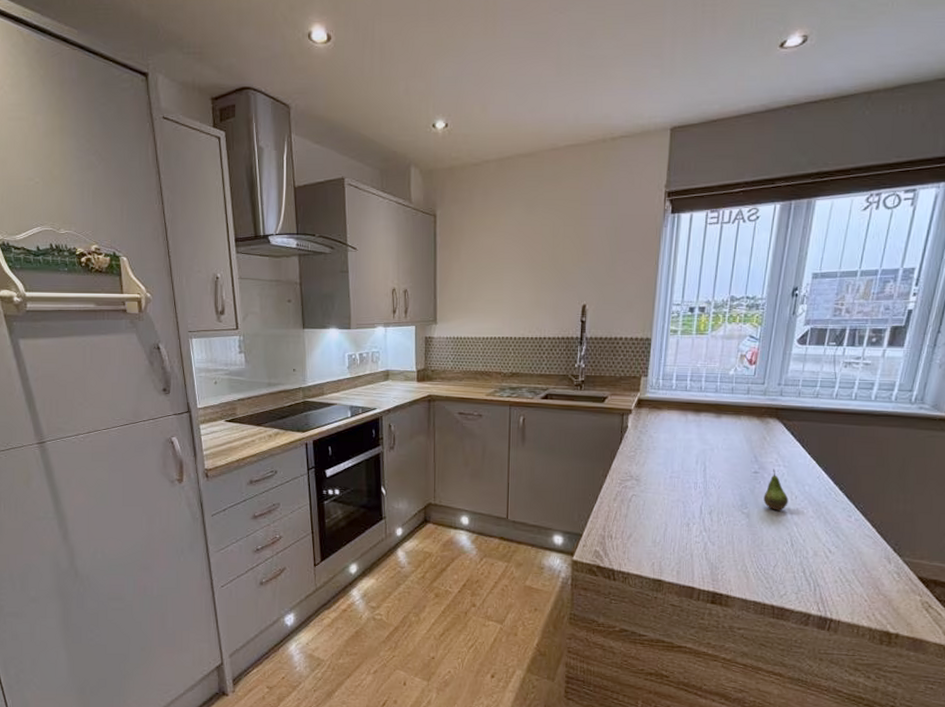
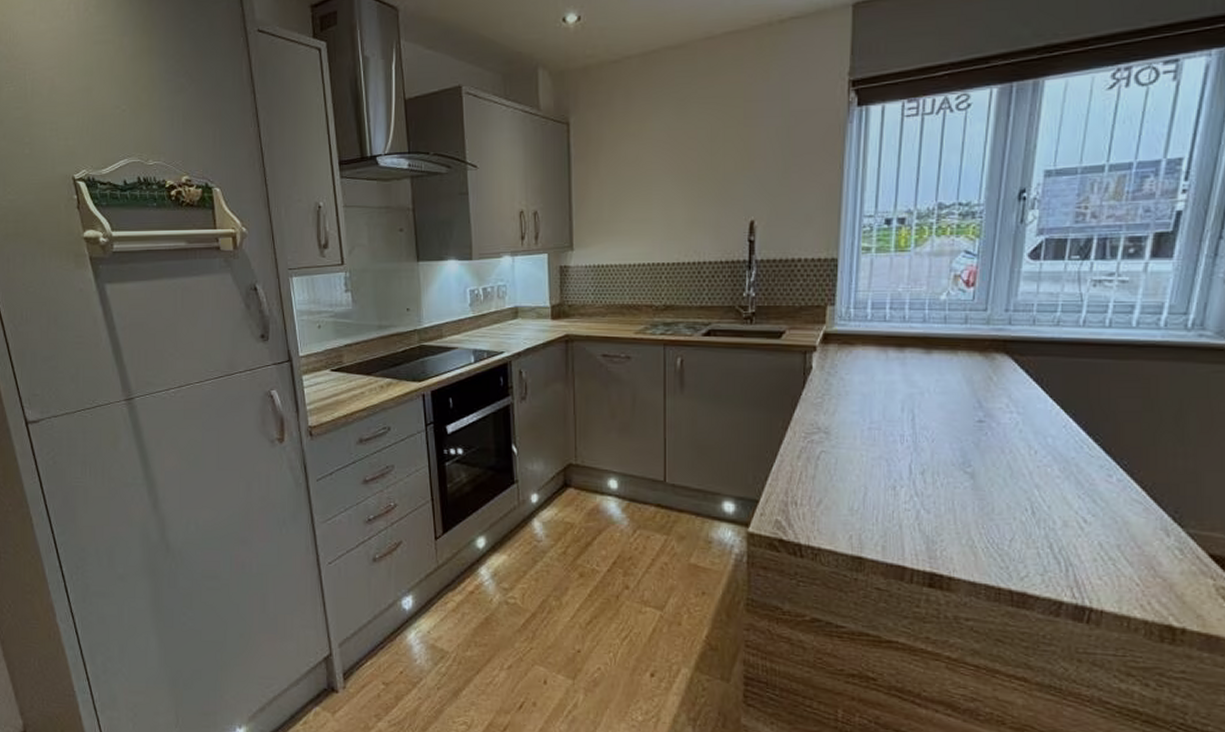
fruit: present [763,469,789,511] -> none [992,416,1026,469]

